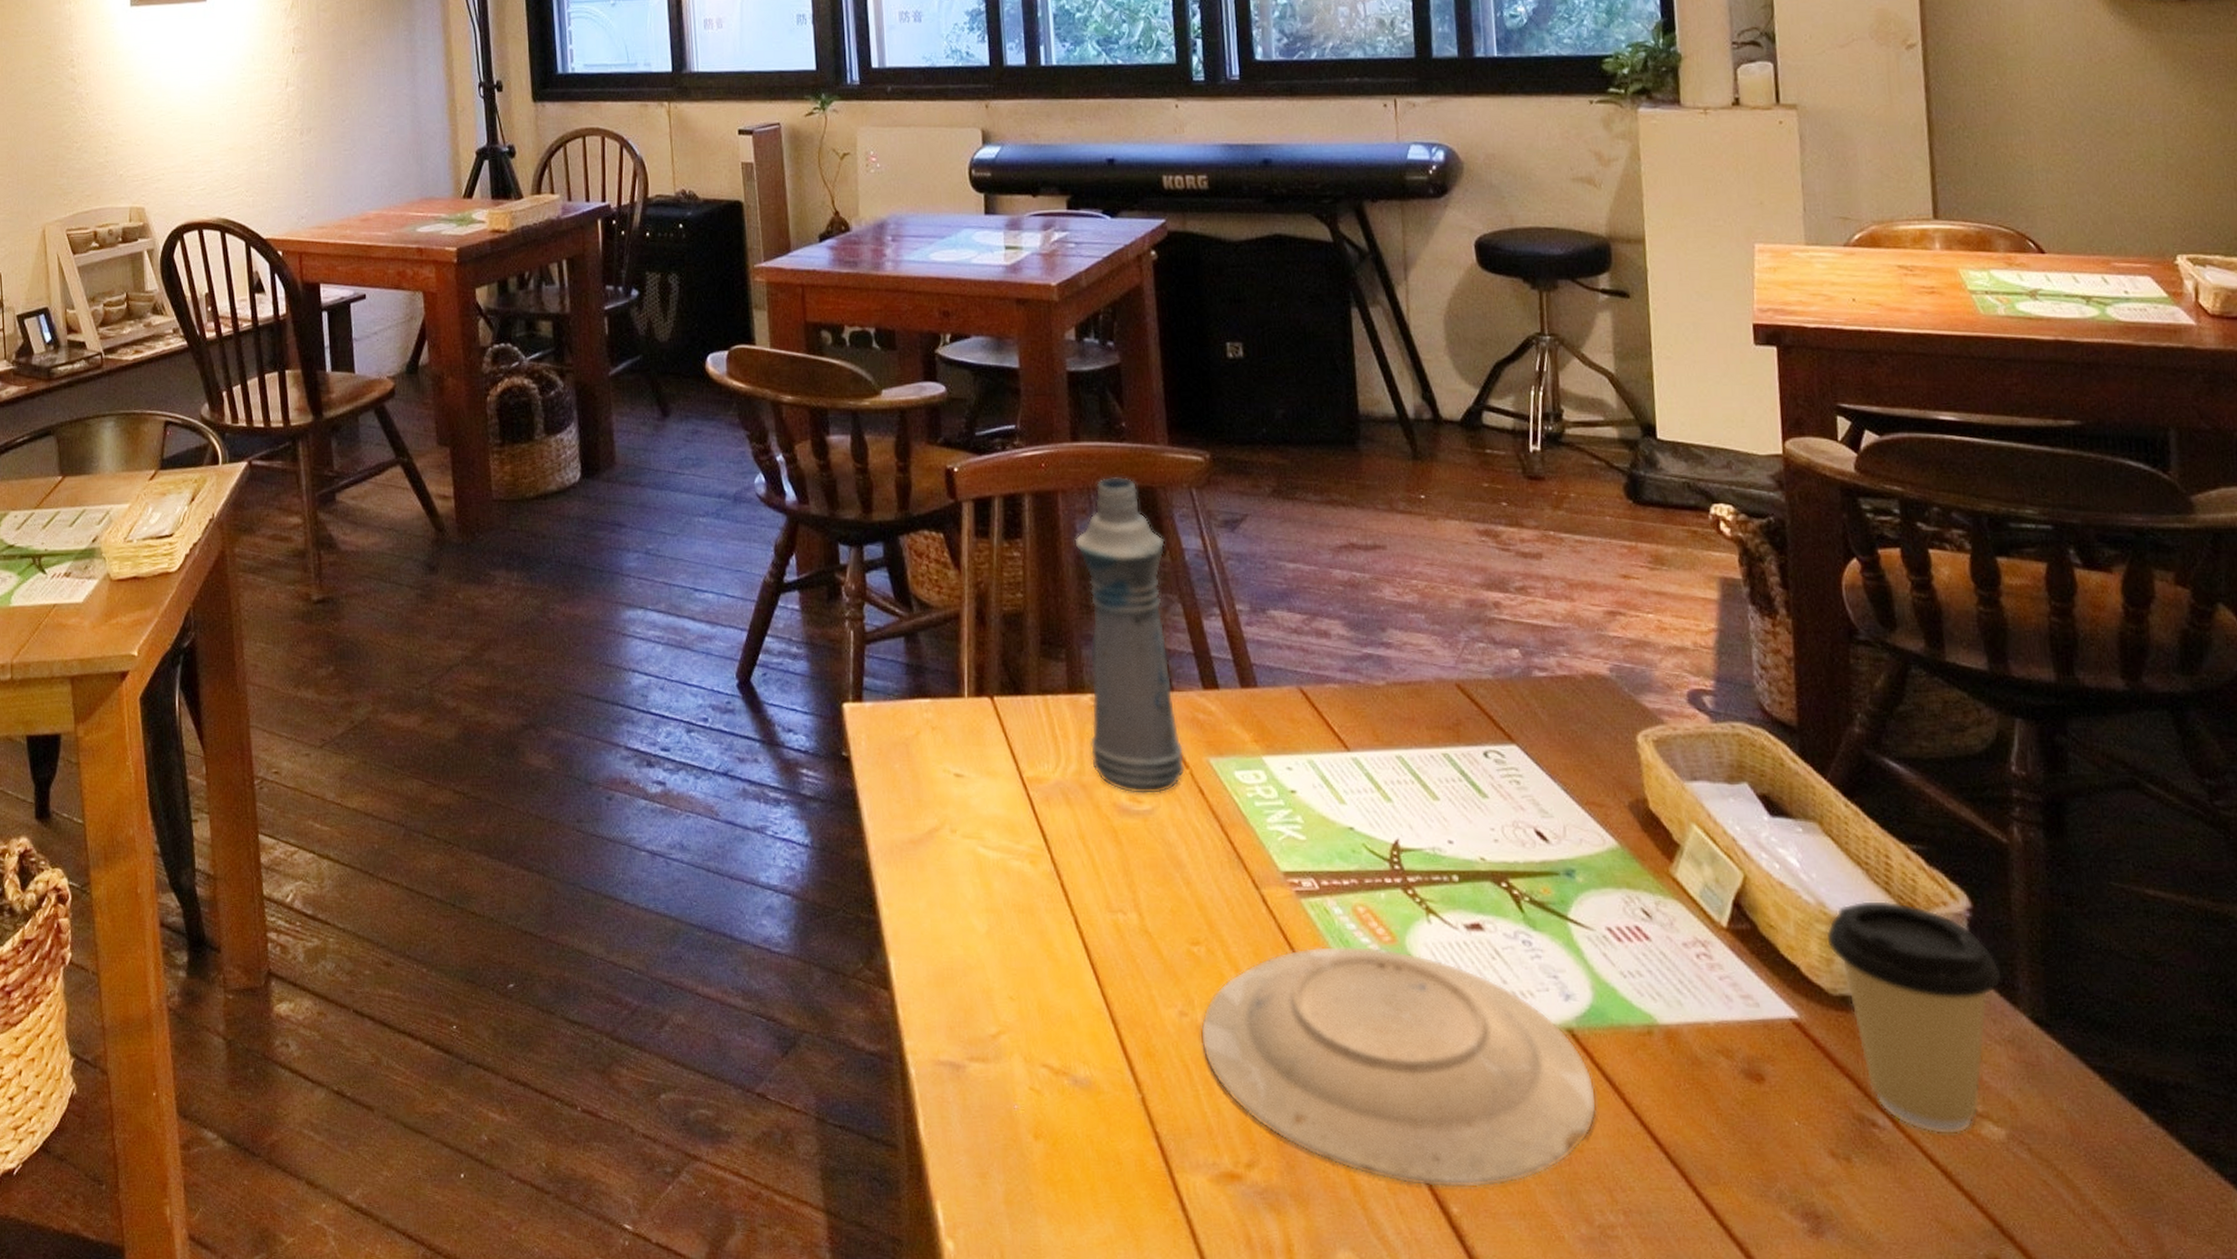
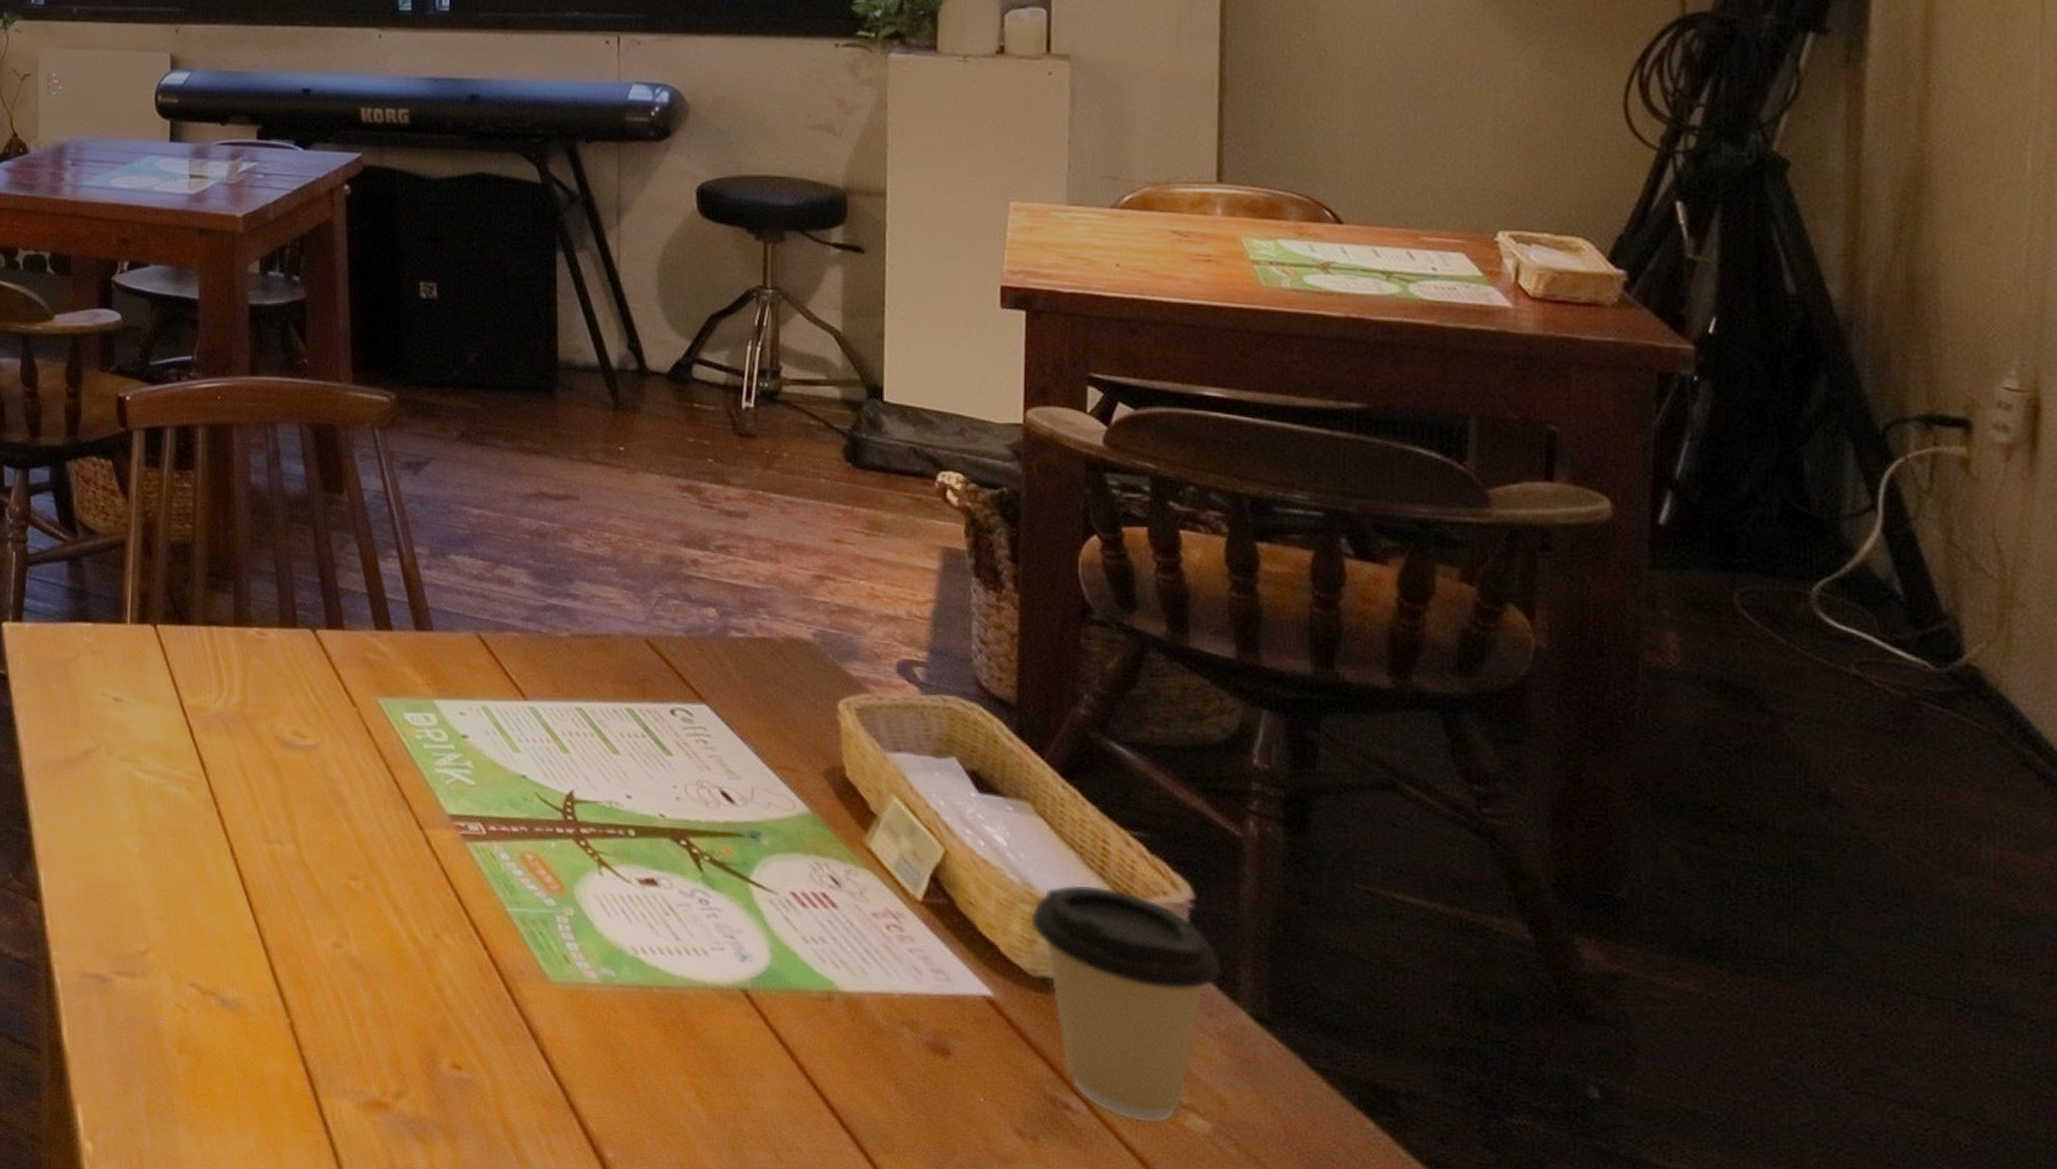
bottle: present [1074,476,1186,795] -> none [248,412,353,731]
plate: present [1201,946,1597,1188] -> none [355,890,768,1136]

